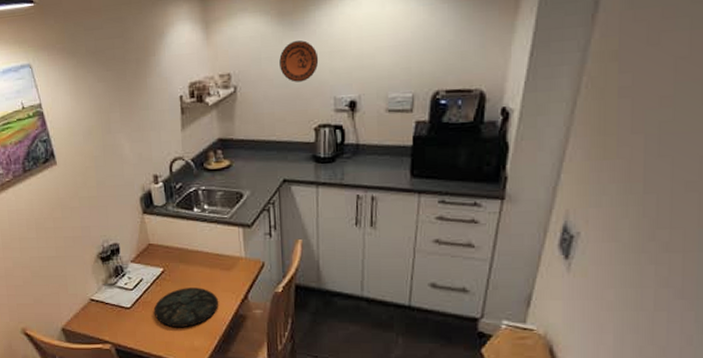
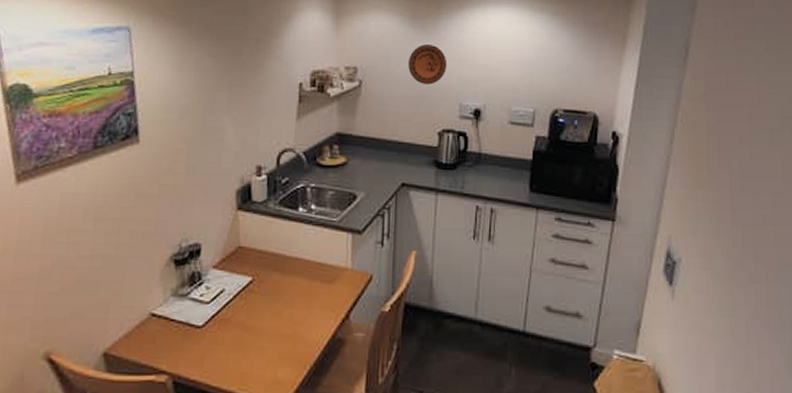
plate: present [153,288,218,327] -> none [232,303,314,353]

